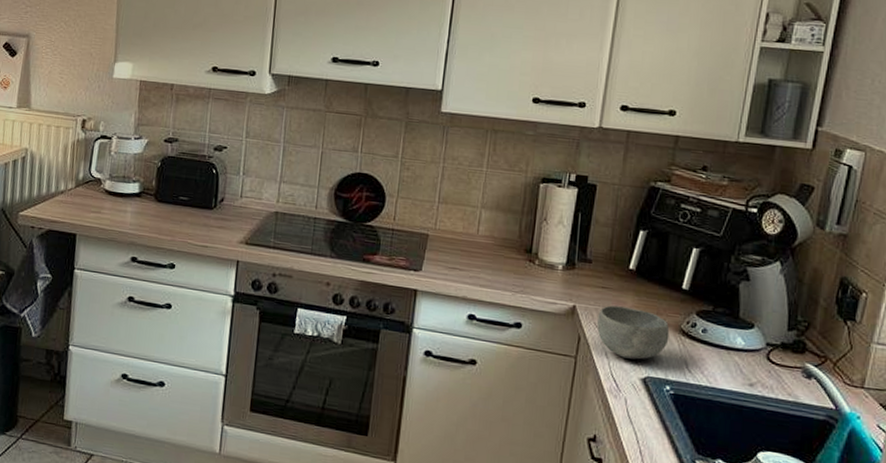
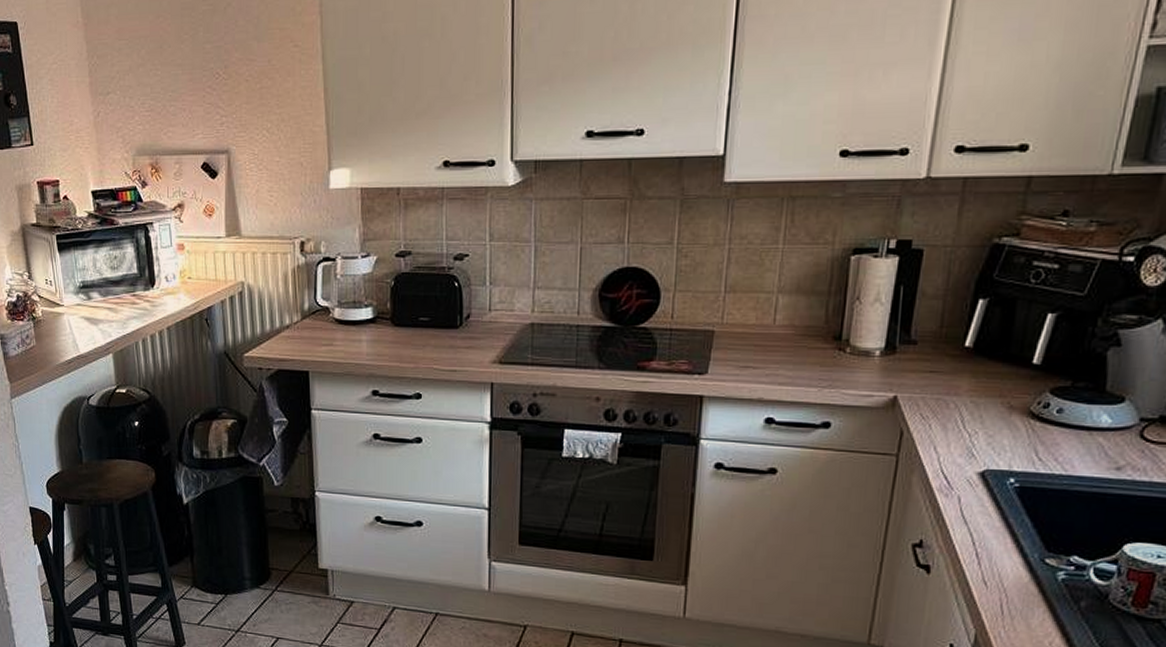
bowl: present [597,305,670,360] -> none [924,392,1016,451]

